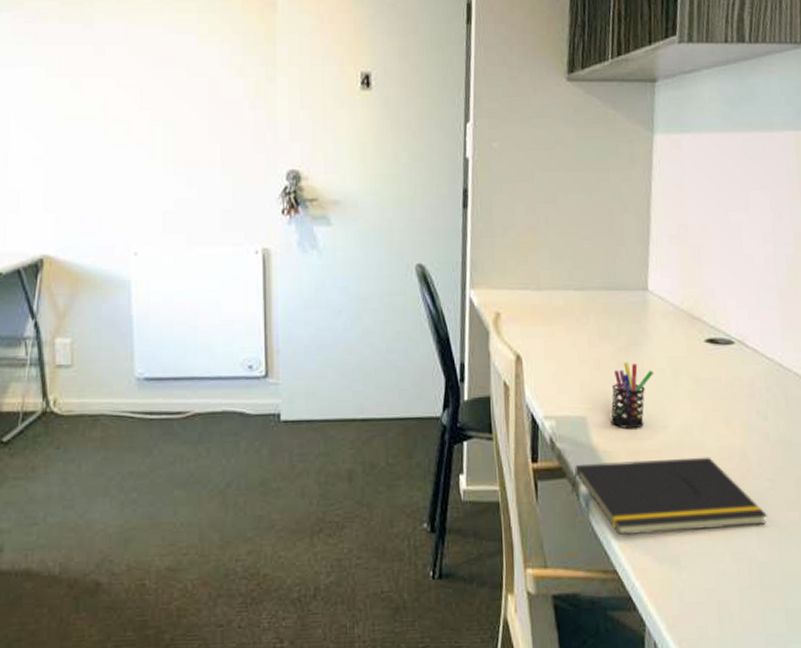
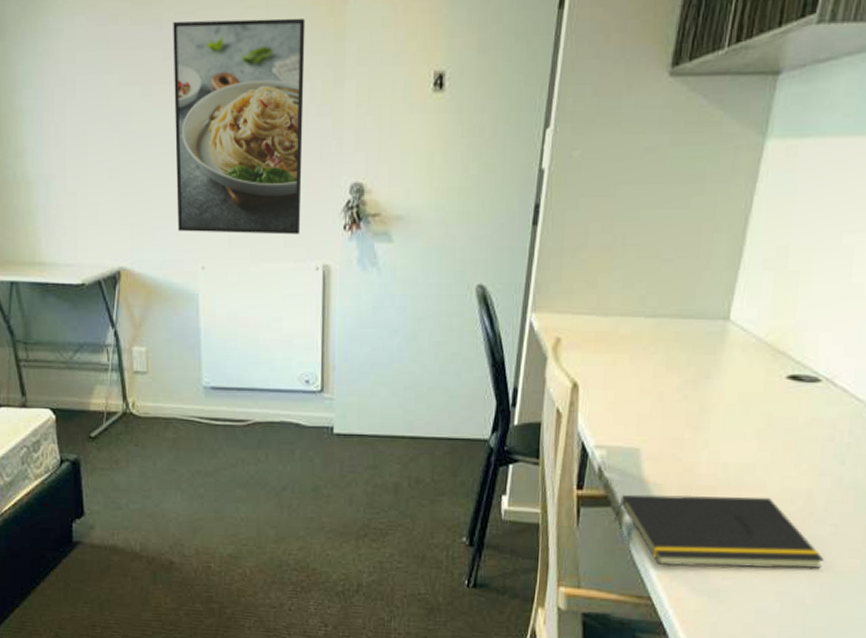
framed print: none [104,22,238,220] -> present [173,18,305,235]
pen holder: present [611,362,655,428] -> none [666,395,722,463]

